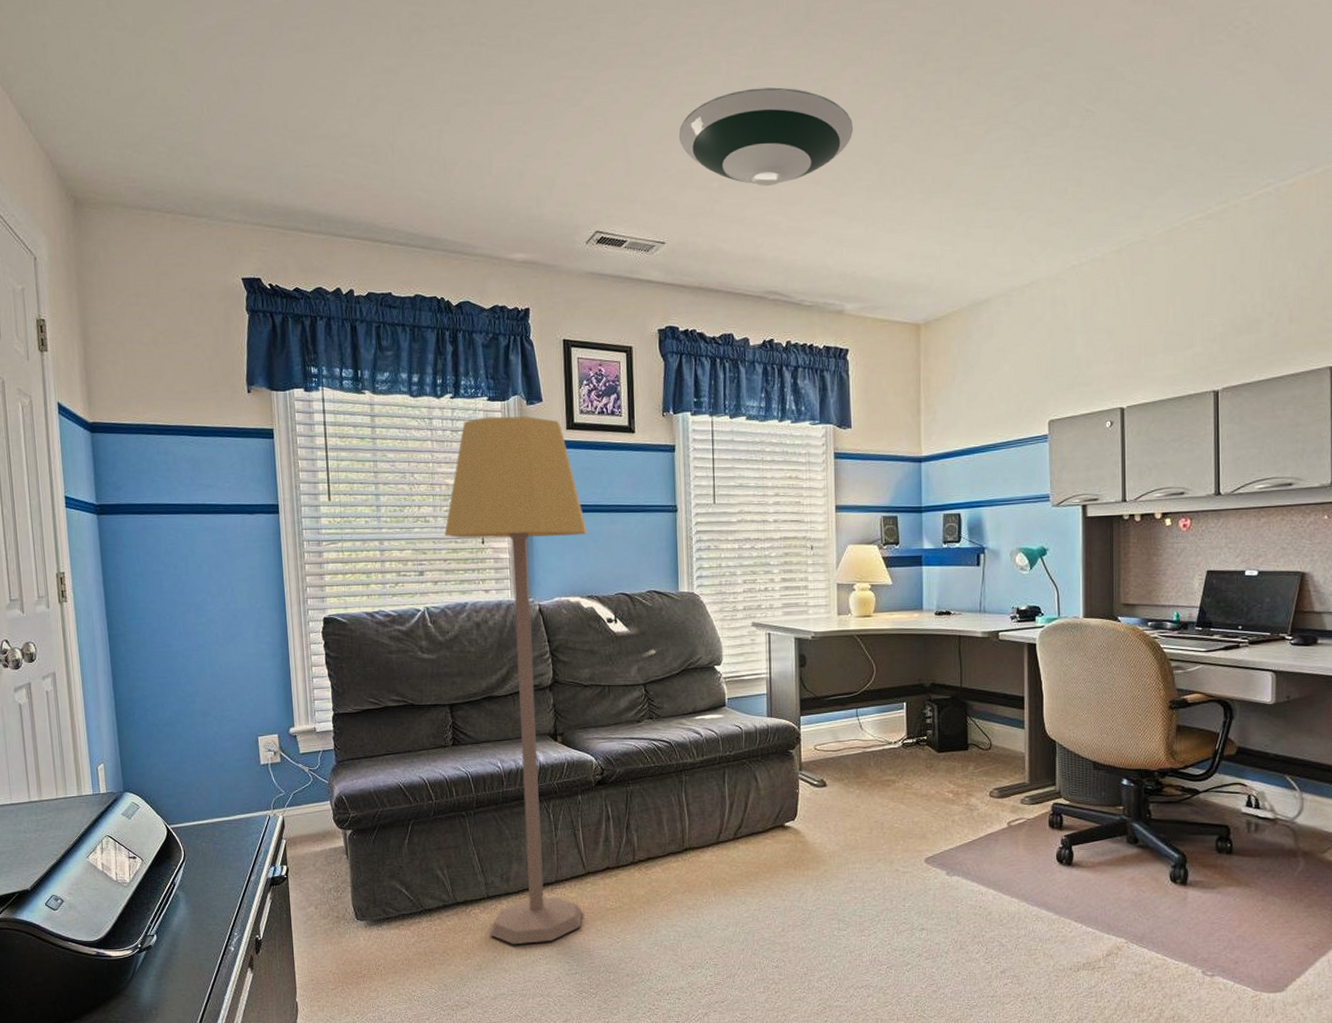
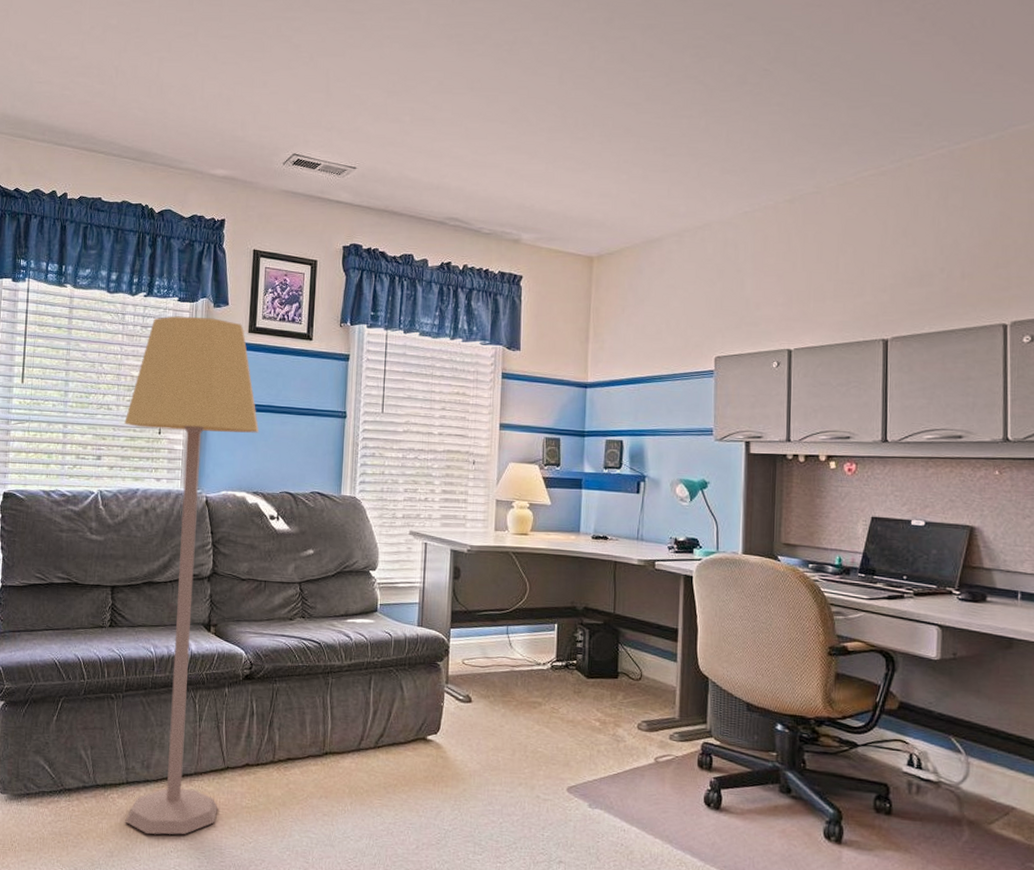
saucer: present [678,87,854,186] -> none [377,35,541,122]

